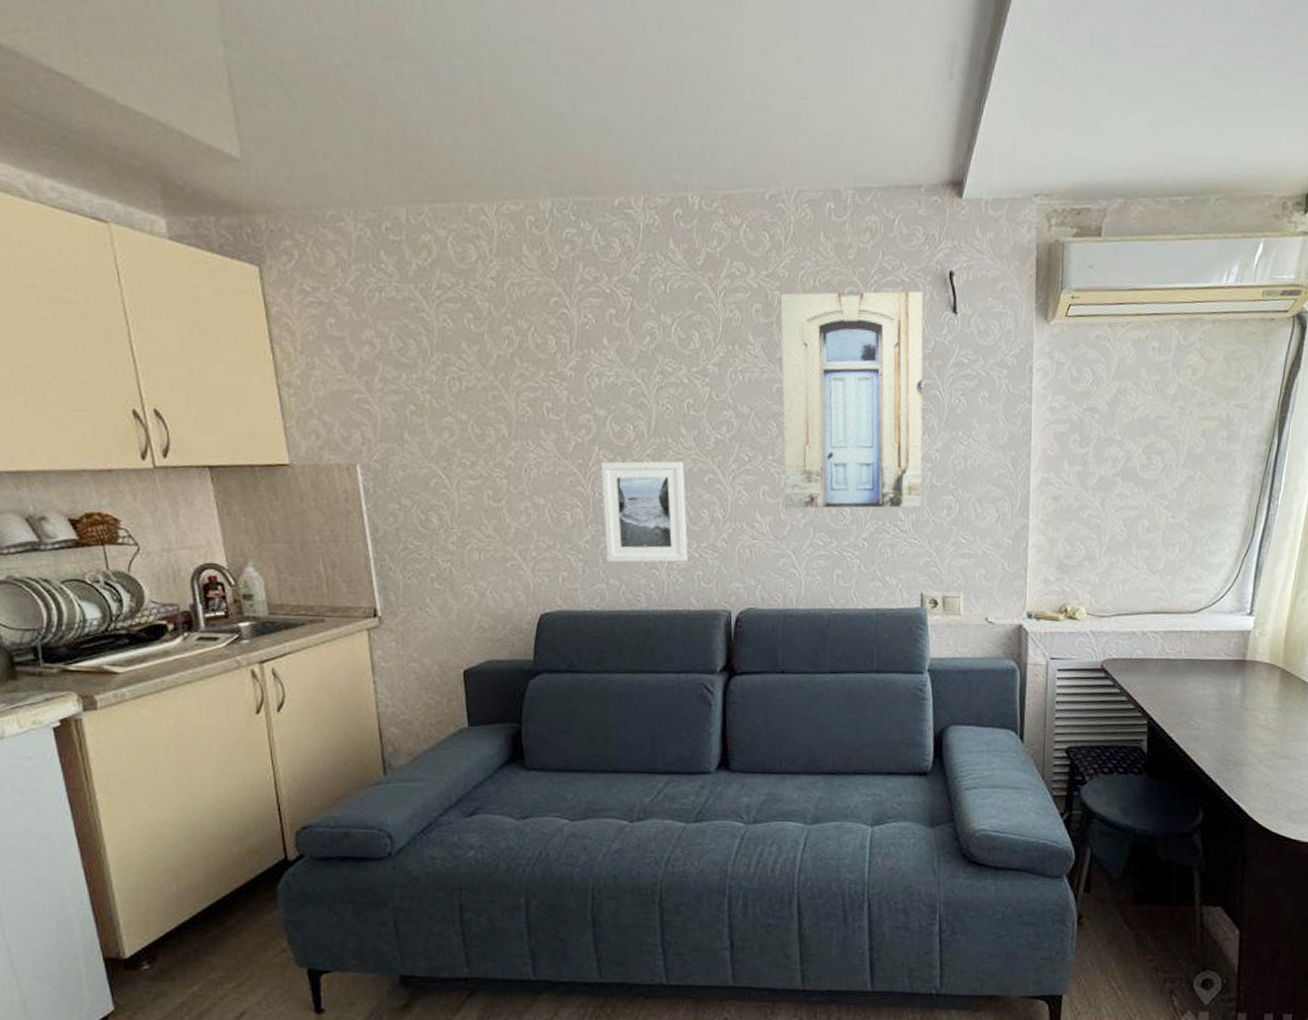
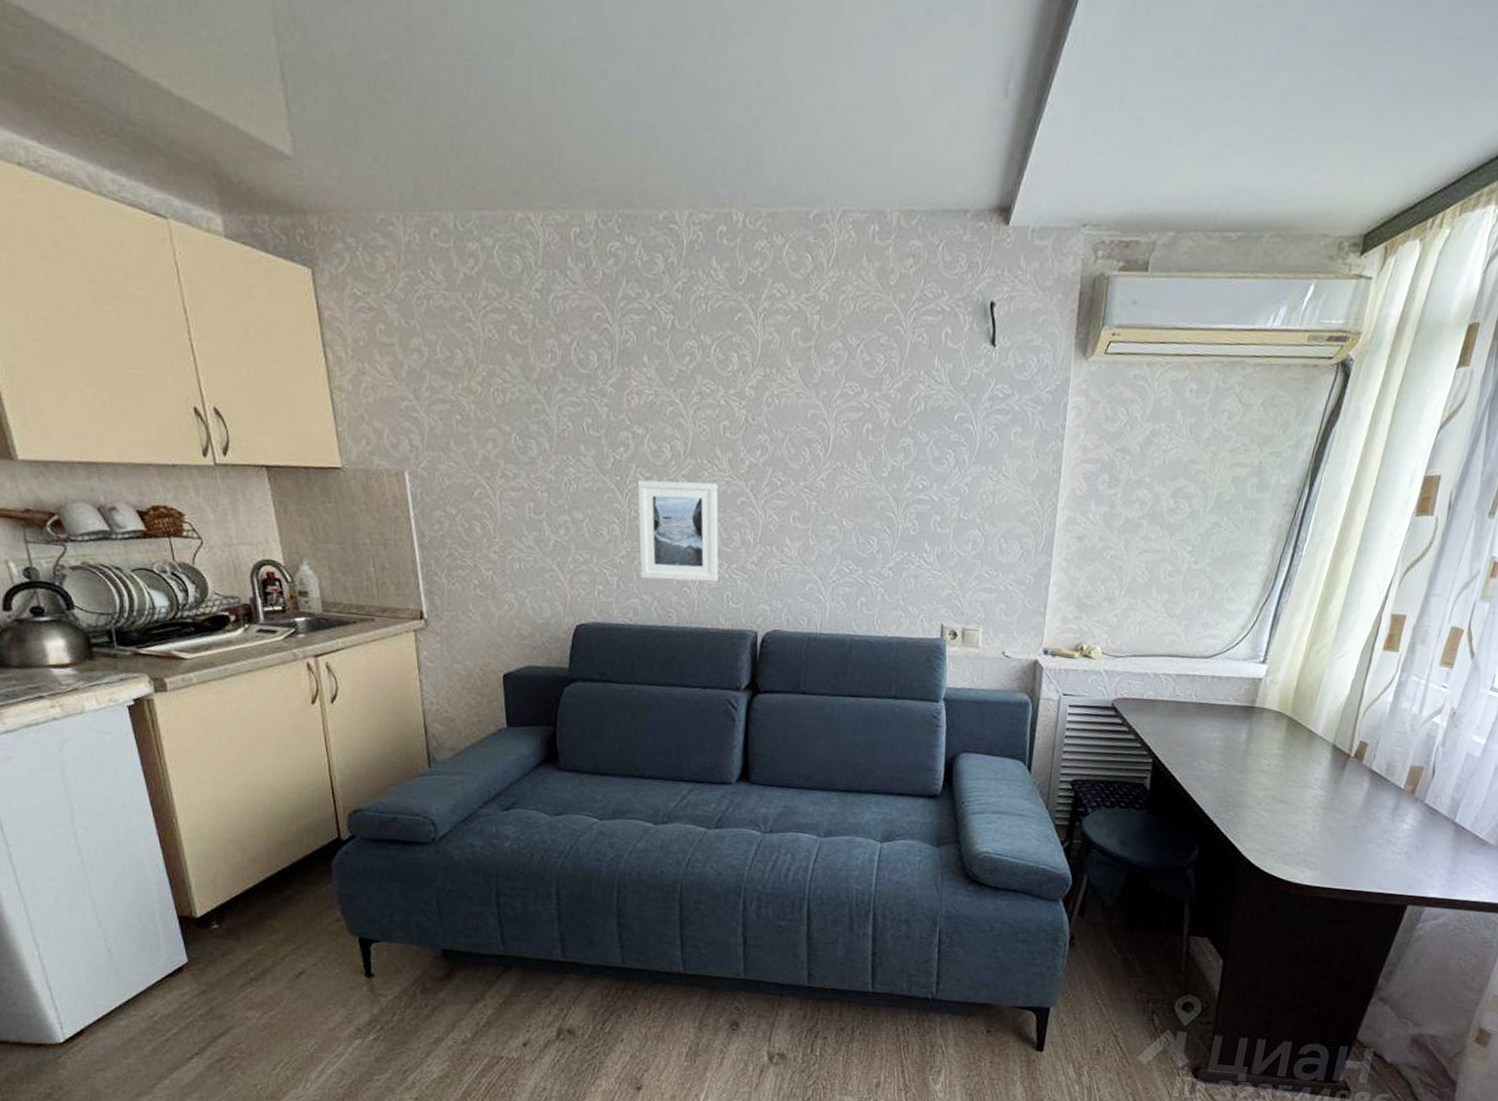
wall art: present [780,291,924,509] -> none [814,317,963,541]

